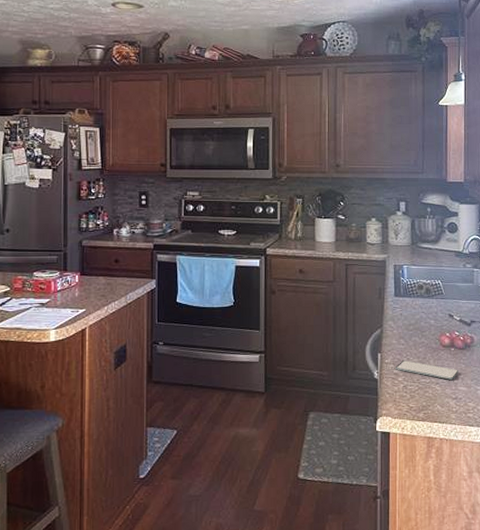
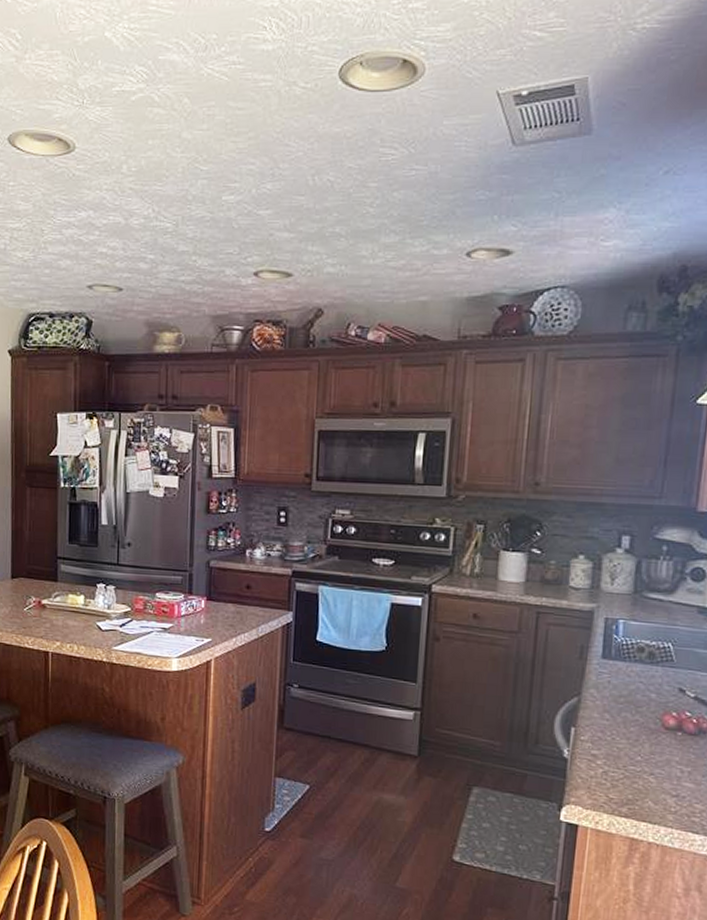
smartphone: present [396,360,458,380] -> none [594,740,685,772]

